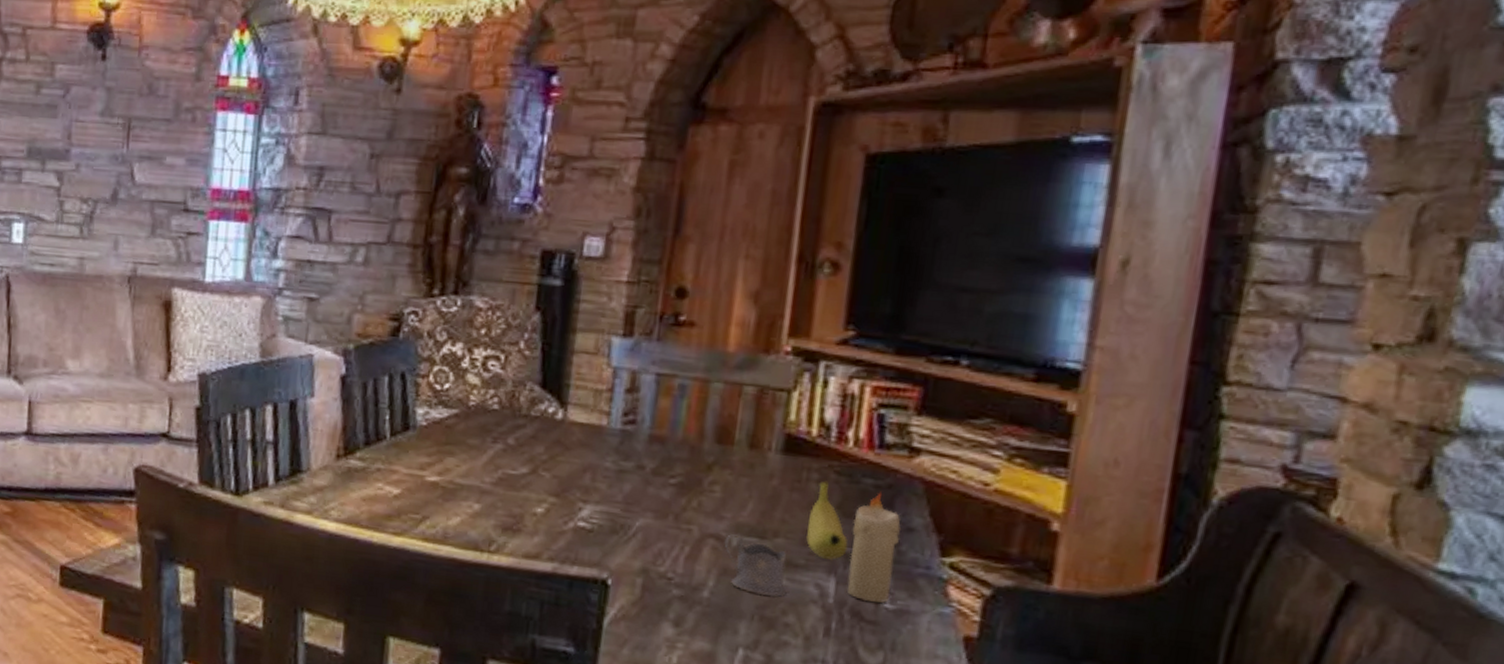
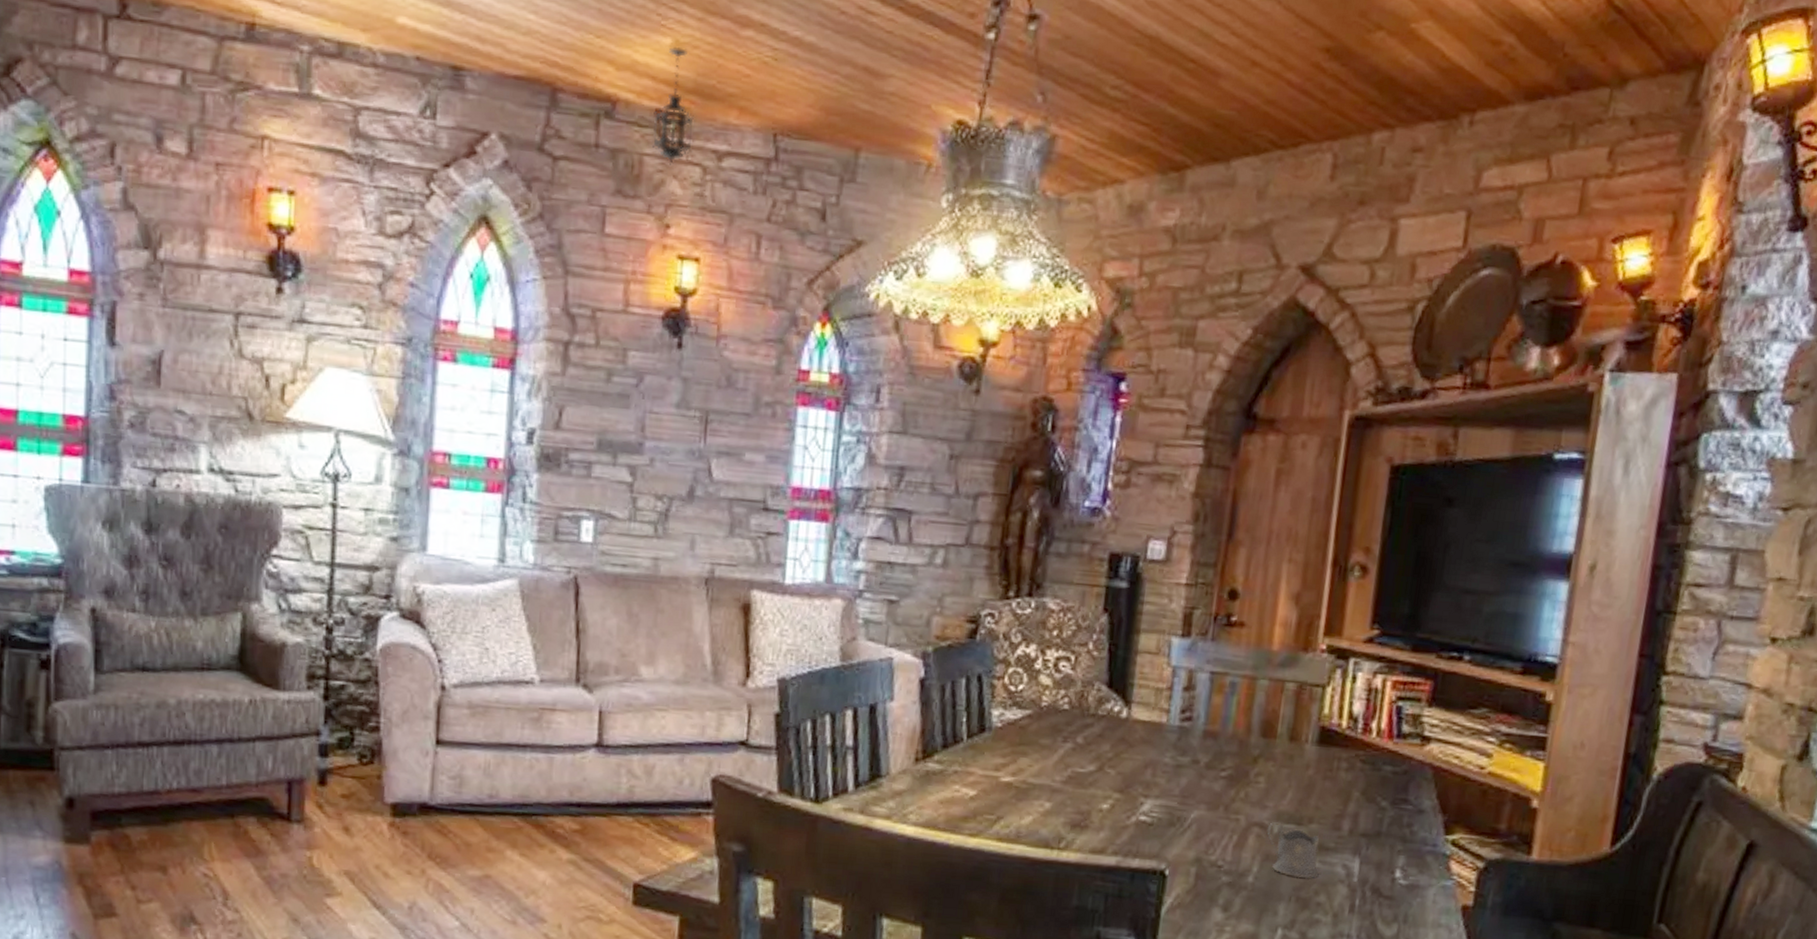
fruit: present [806,480,848,561] -> none [1336,769,1371,843]
candle: present [846,492,902,603] -> none [1368,778,1414,880]

